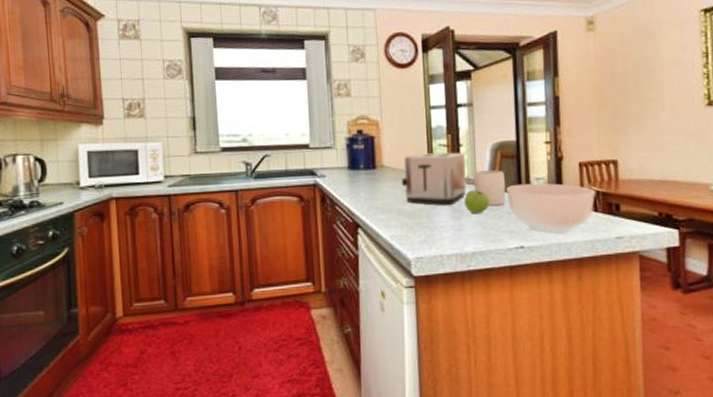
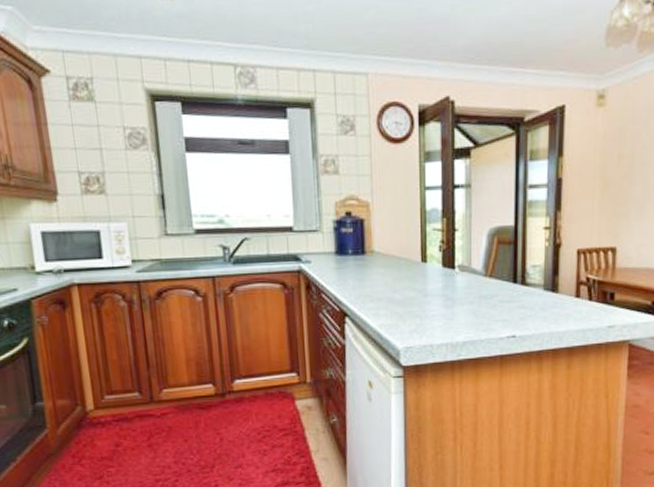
toaster: present [401,152,467,205] -> none [391,237,460,293]
fruit: present [464,190,491,214] -> none [457,277,484,303]
mug: present [474,170,506,206] -> none [469,256,501,294]
bowl: present [506,183,596,234] -> none [501,270,592,323]

